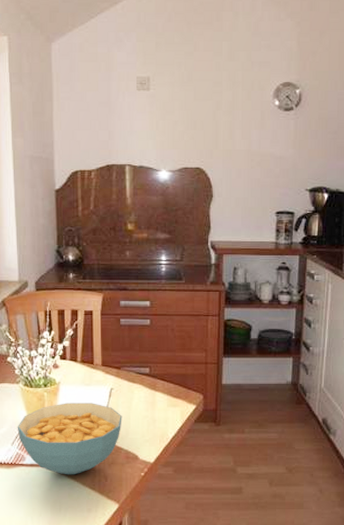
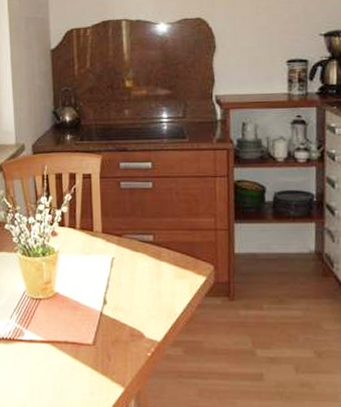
cereal bowl: present [17,403,122,475] -> none [15,273,126,353]

